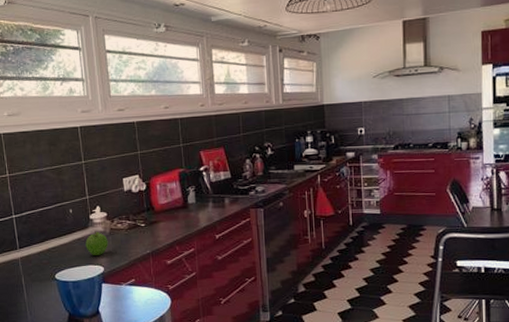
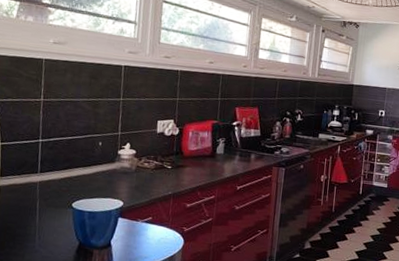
fruit: present [85,231,108,255] -> none [108,166,133,190]

